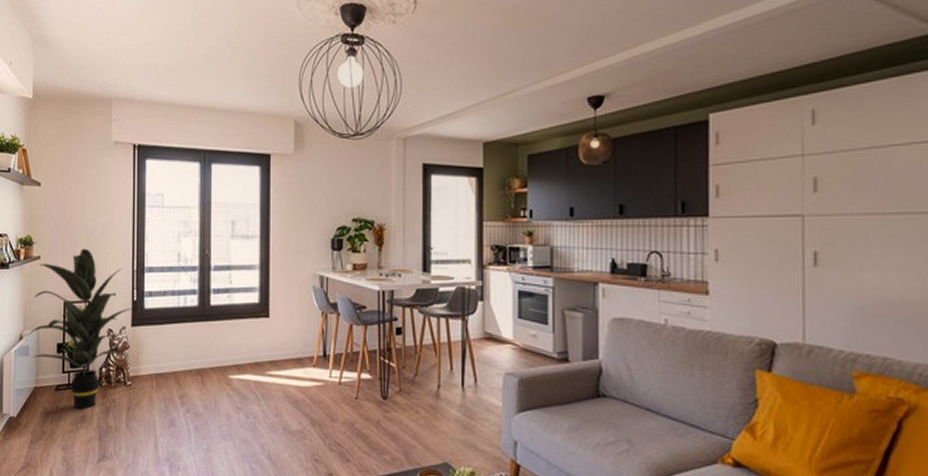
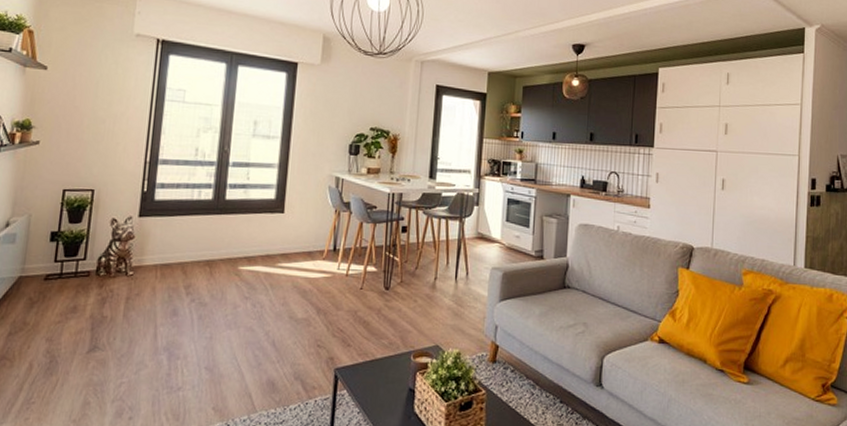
indoor plant: present [26,248,133,409] -> none [13,136,143,299]

